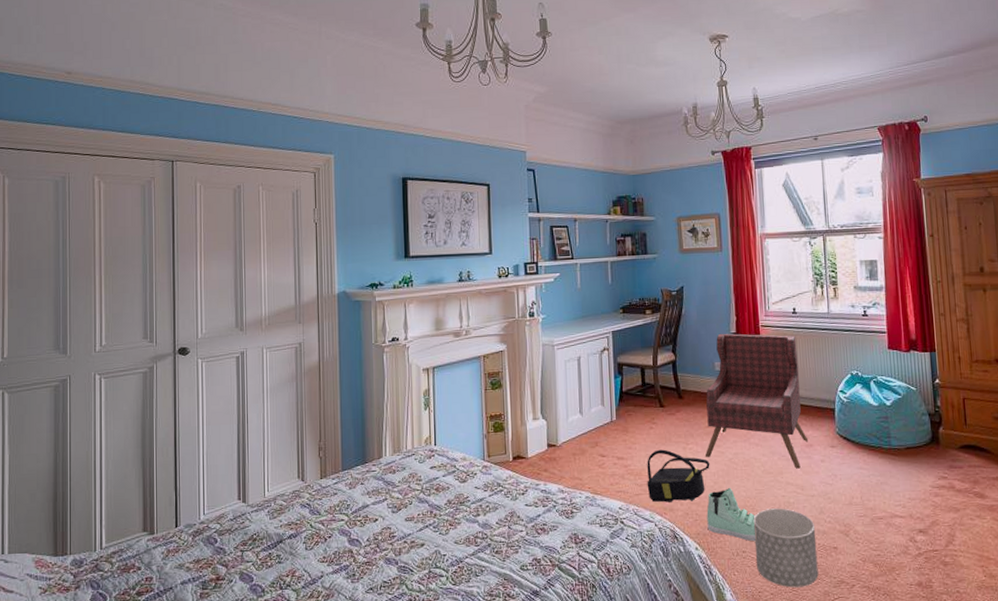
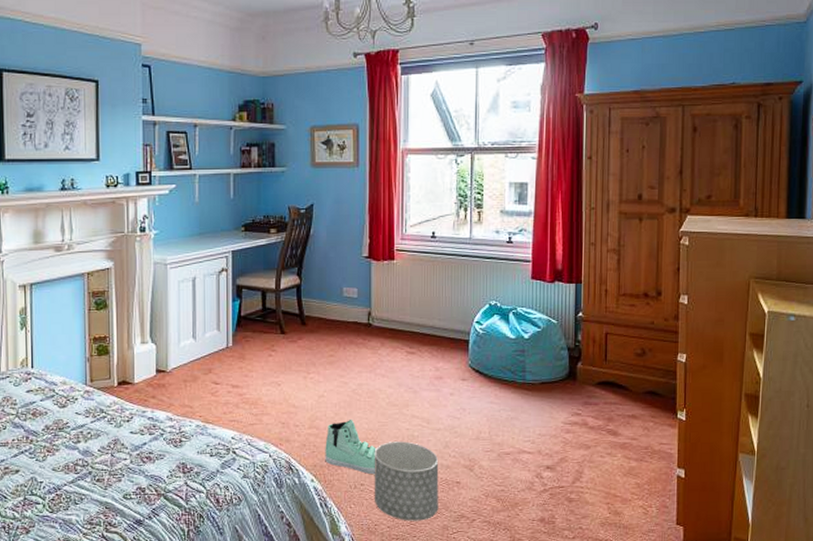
backpack: present [647,449,710,502] -> none [263,378,331,433]
armchair: present [705,333,809,469] -> none [326,256,439,402]

